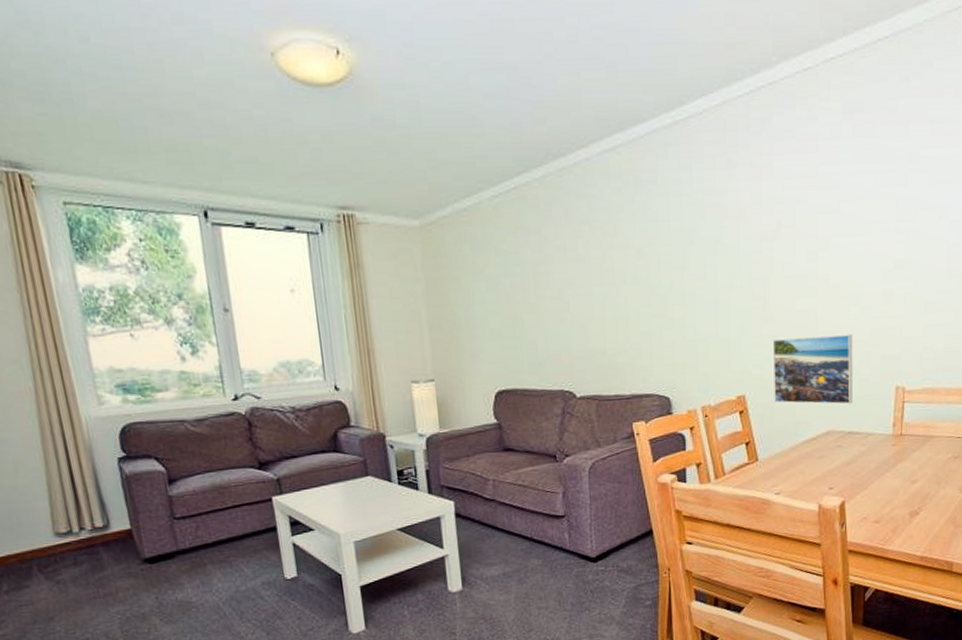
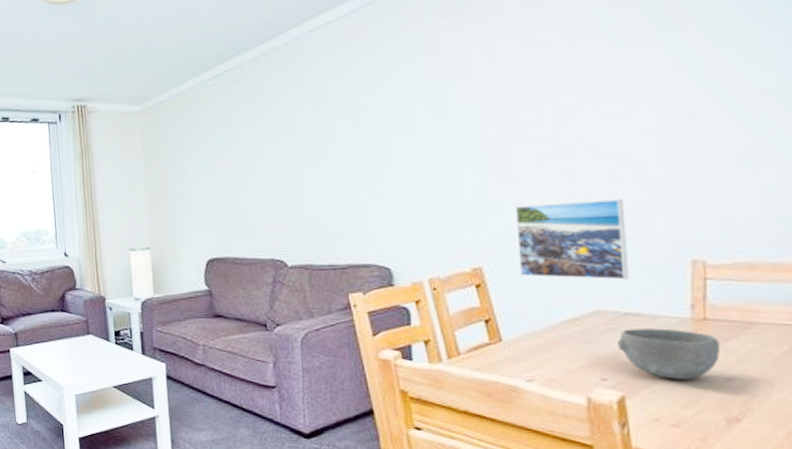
bowl: none [841,443,909,485] -> present [616,328,720,380]

